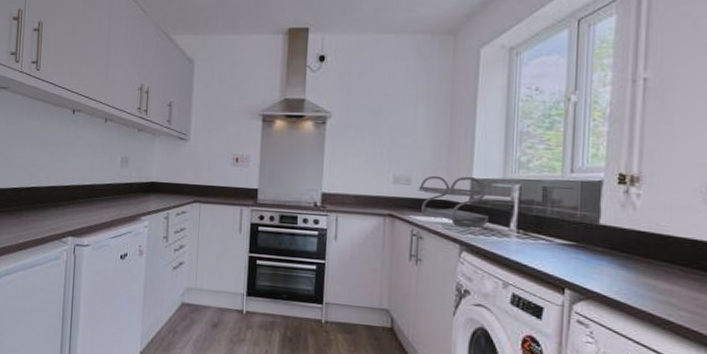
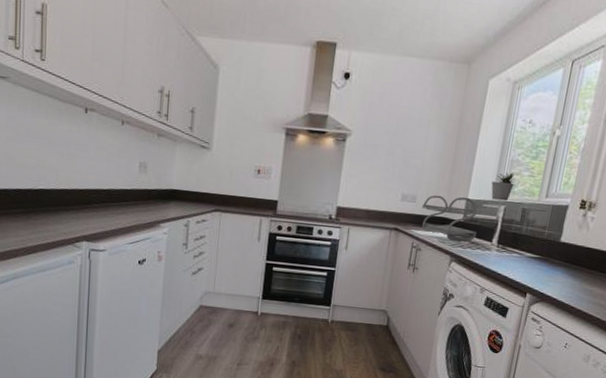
potted plant: none [499,145,528,179] -> present [491,171,515,201]

